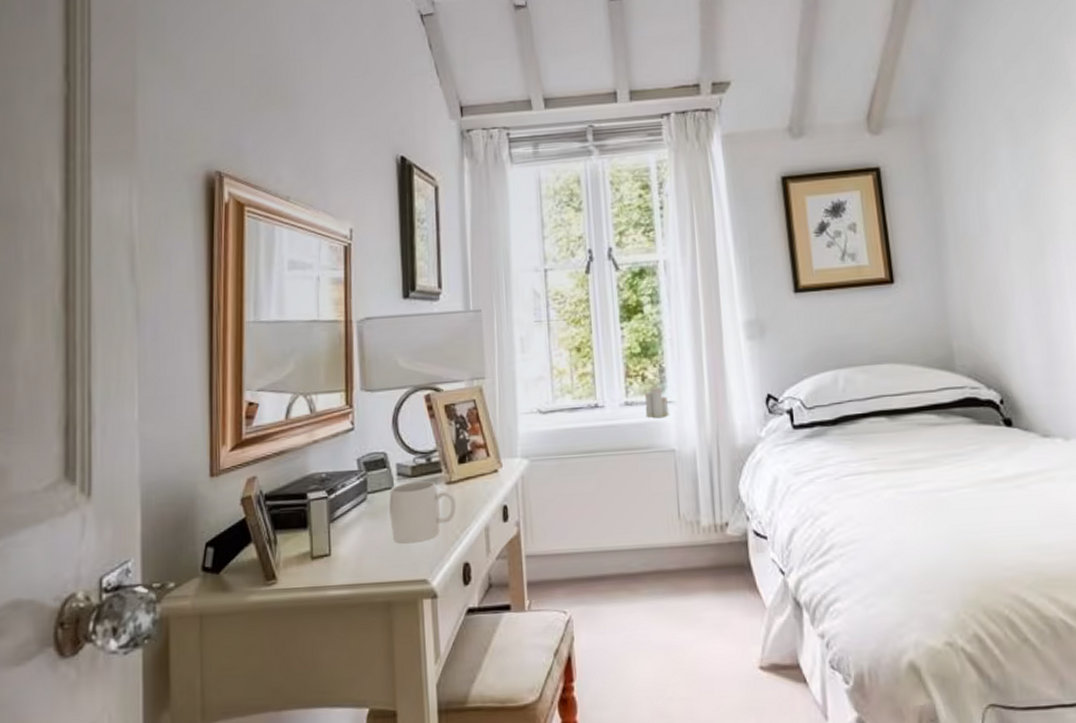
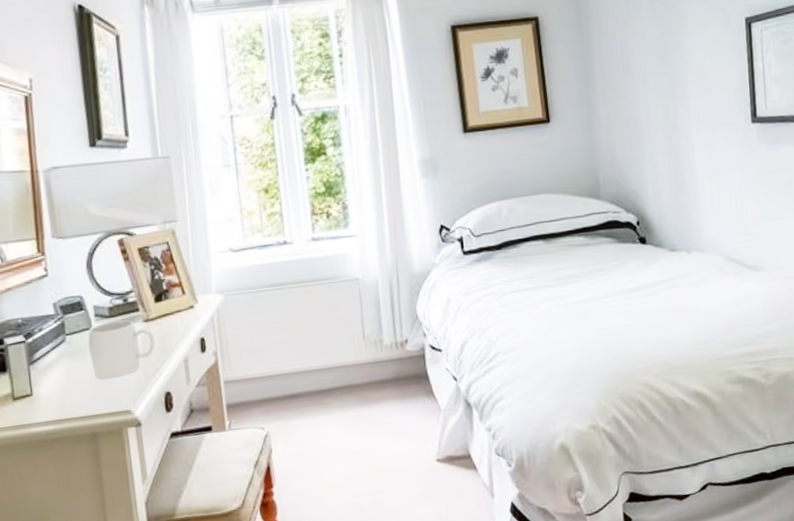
candle: present [645,386,670,418] -> none [330,222,353,251]

